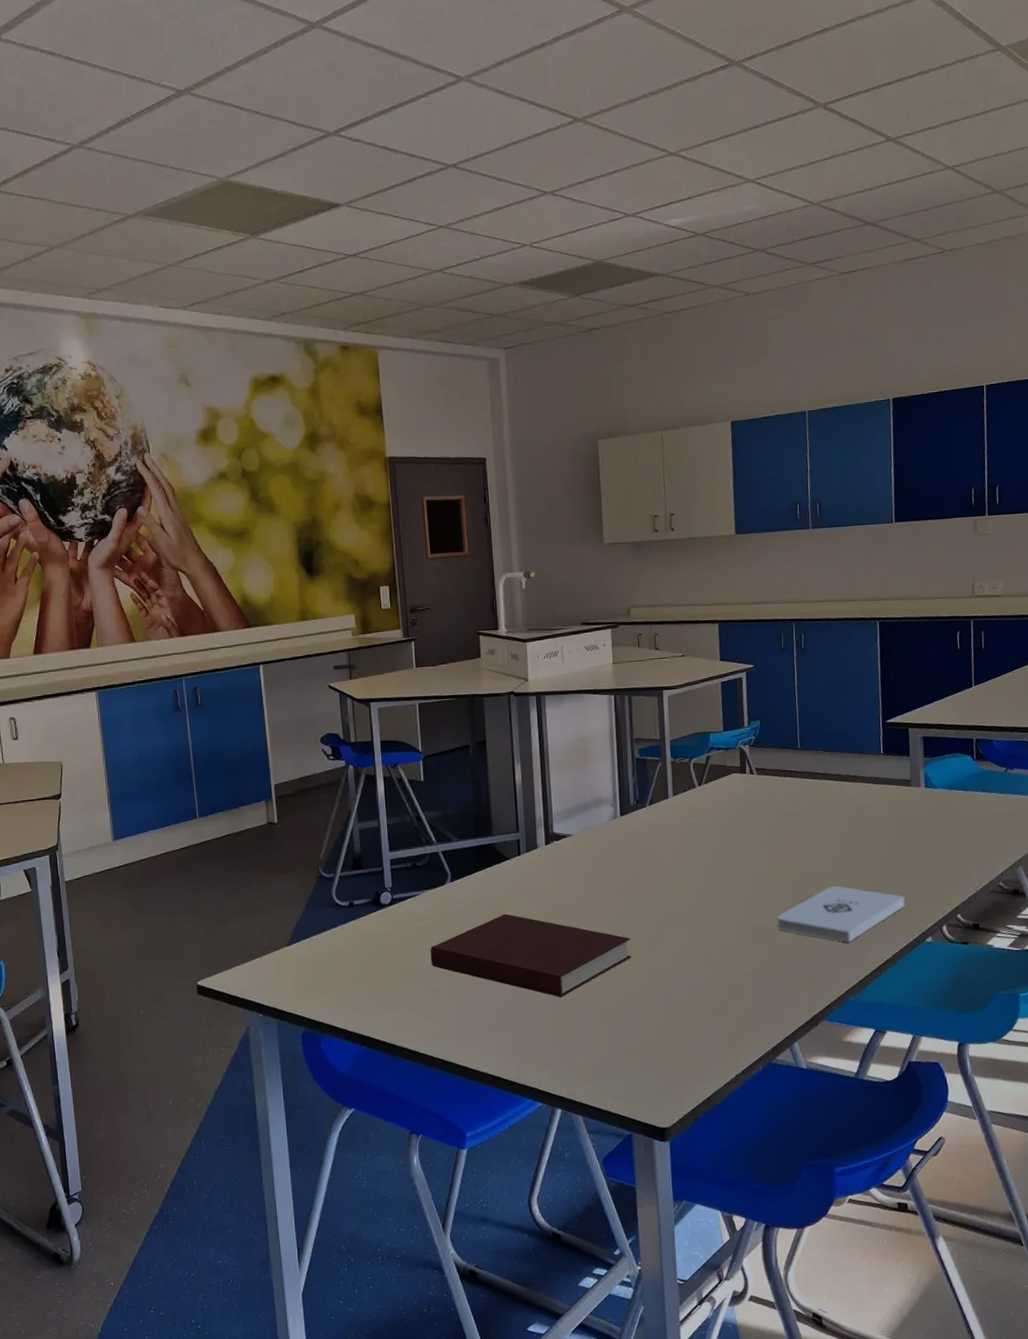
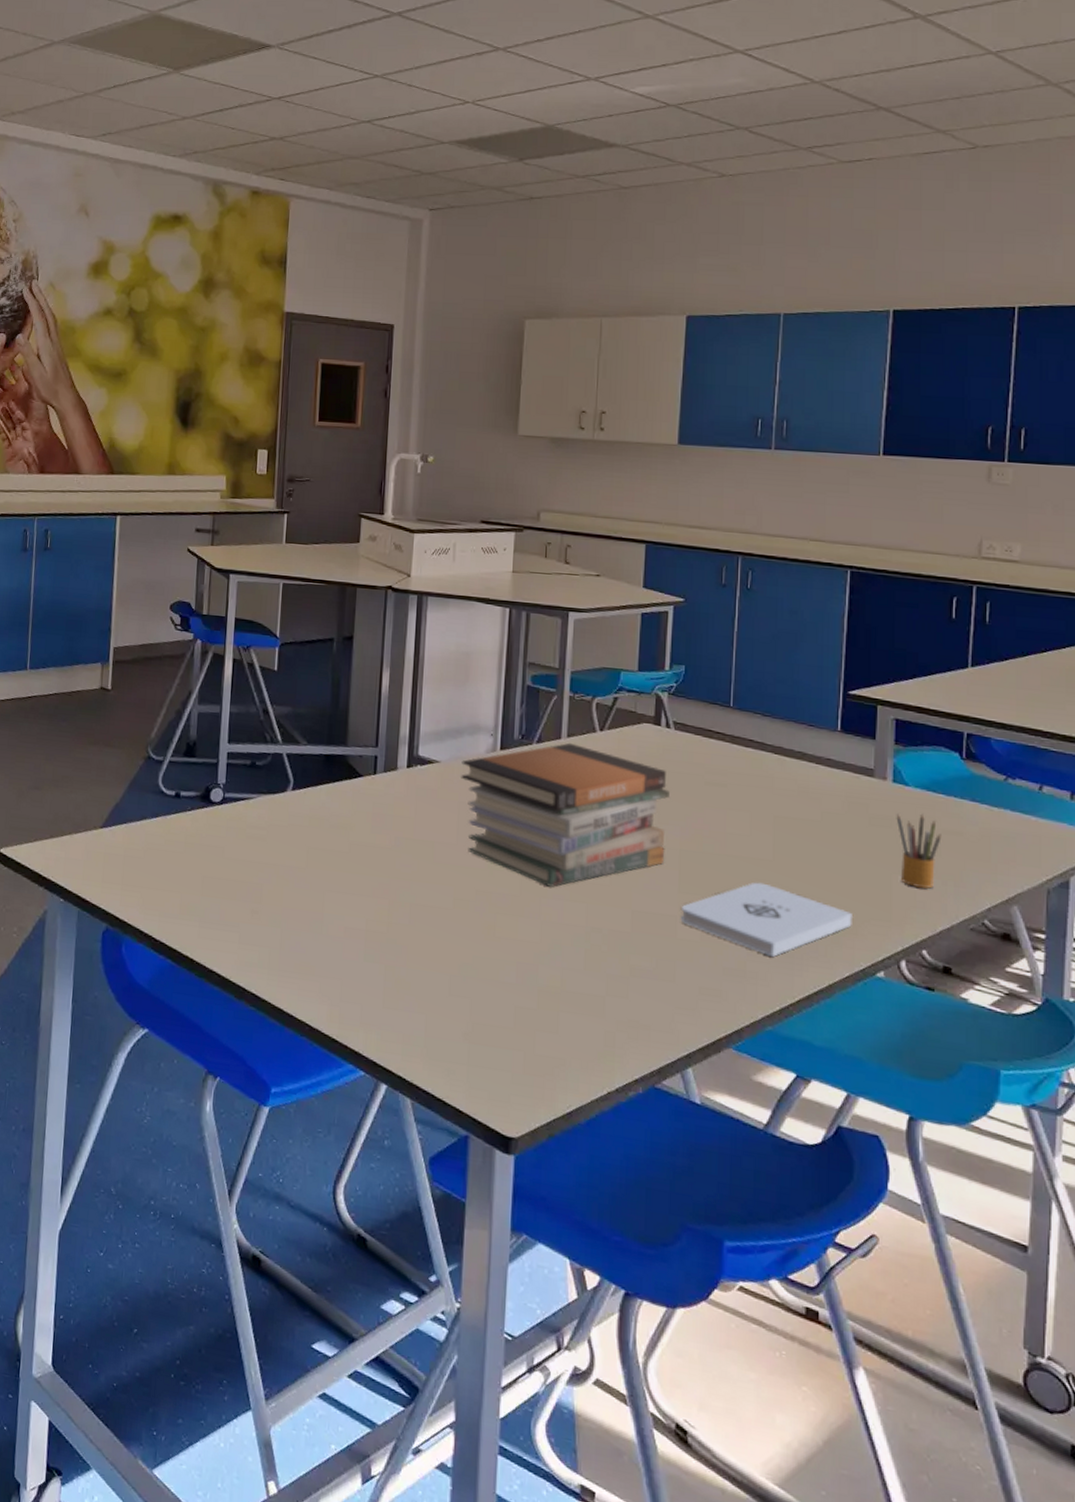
notebook: present [430,913,632,998] -> none [257,838,496,951]
book stack: none [590,800,760,922] -> present [461,742,670,887]
pencil box: none [930,808,964,867] -> present [896,813,942,889]

